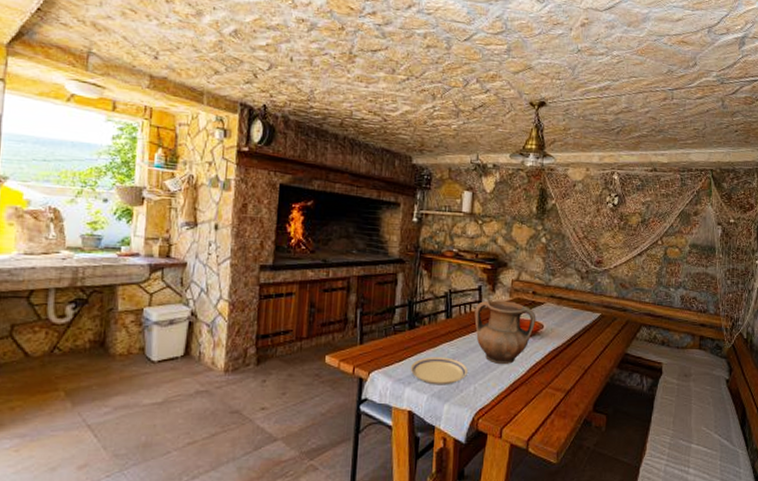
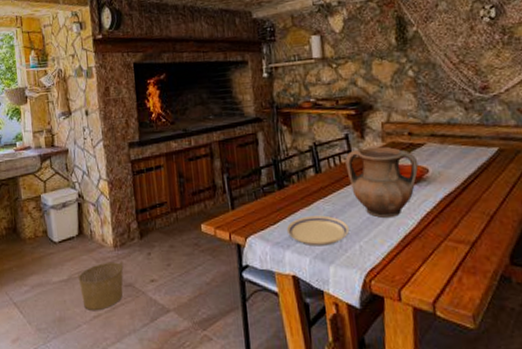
basket: none [175,386,233,436] -> present [78,261,124,310]

